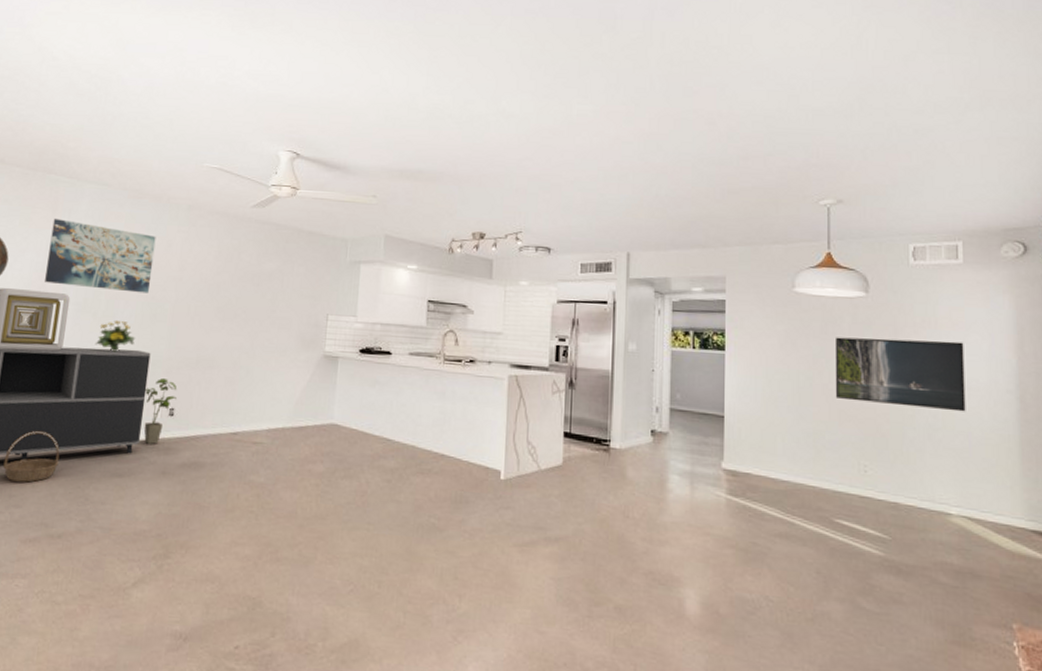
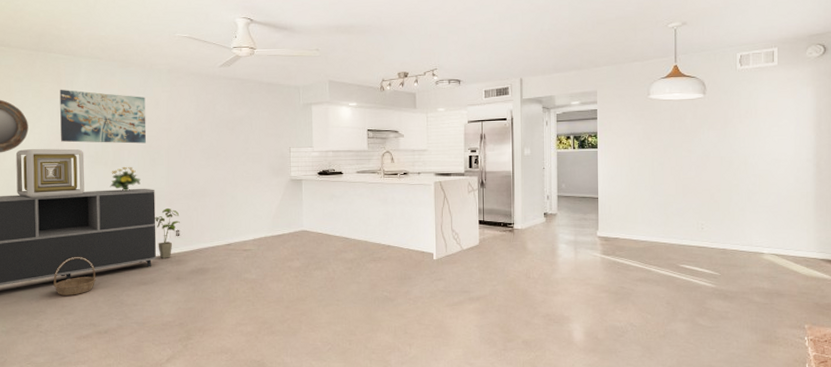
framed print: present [834,337,966,412] -> none [680,126,776,179]

